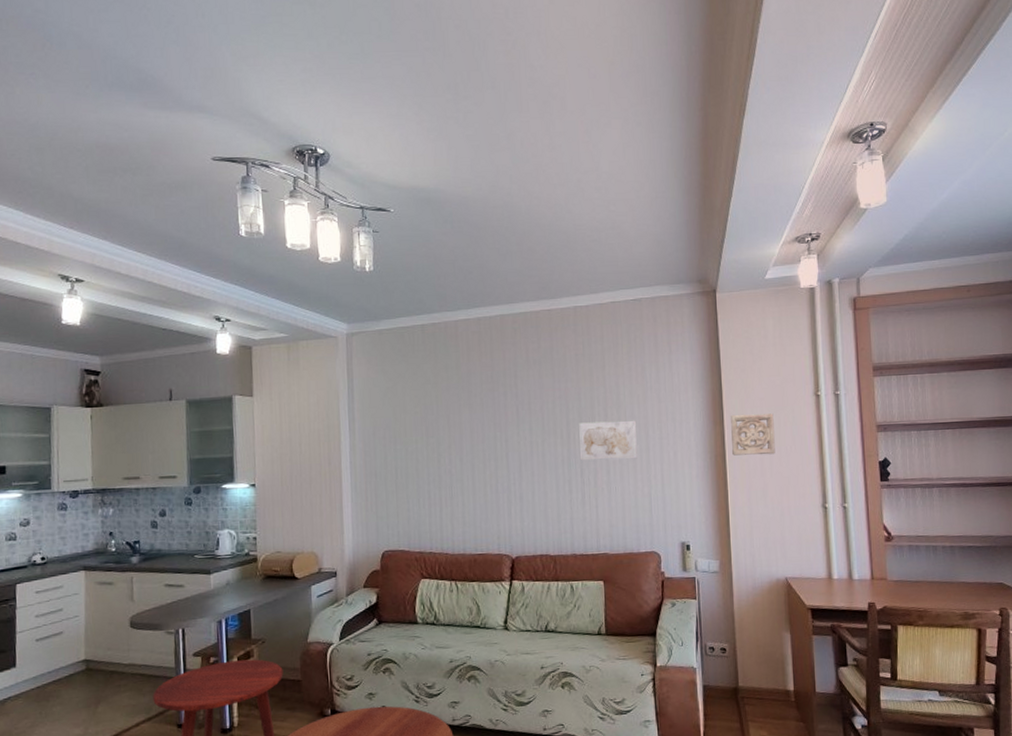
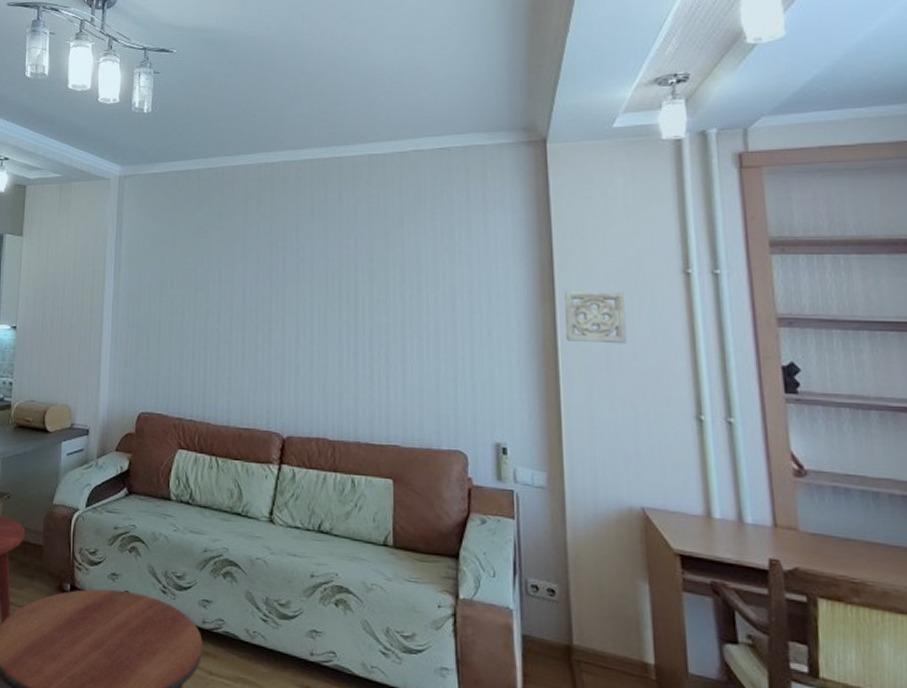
wall art: present [579,420,638,461] -> none [368,287,441,335]

